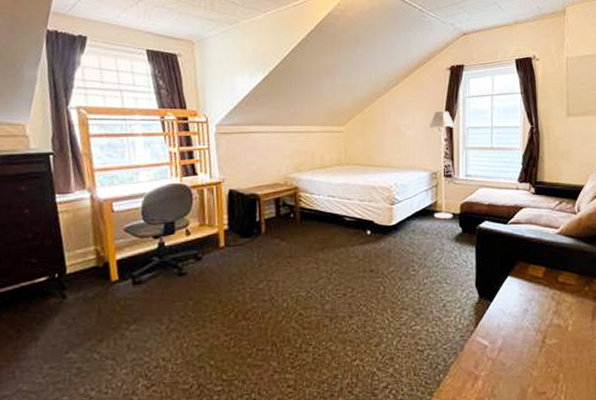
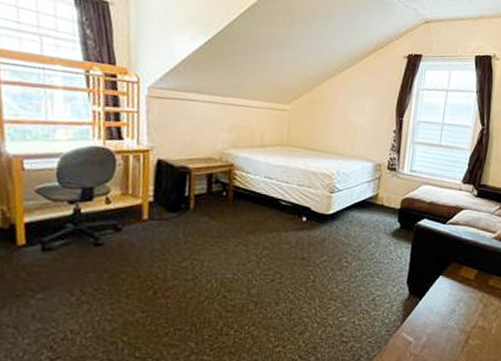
floor lamp: present [429,110,454,219] -> none [373,100,405,214]

